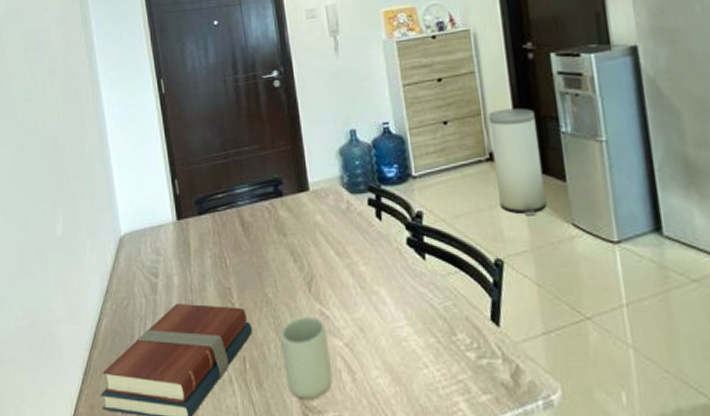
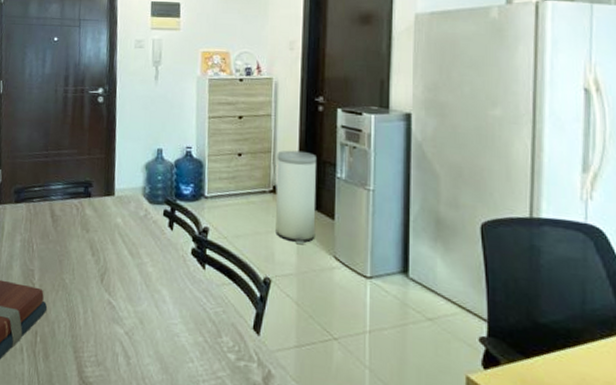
cup: present [281,316,333,399] -> none [70,303,111,376]

